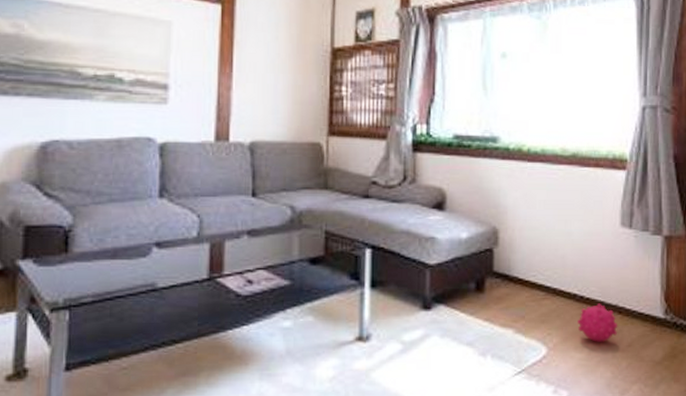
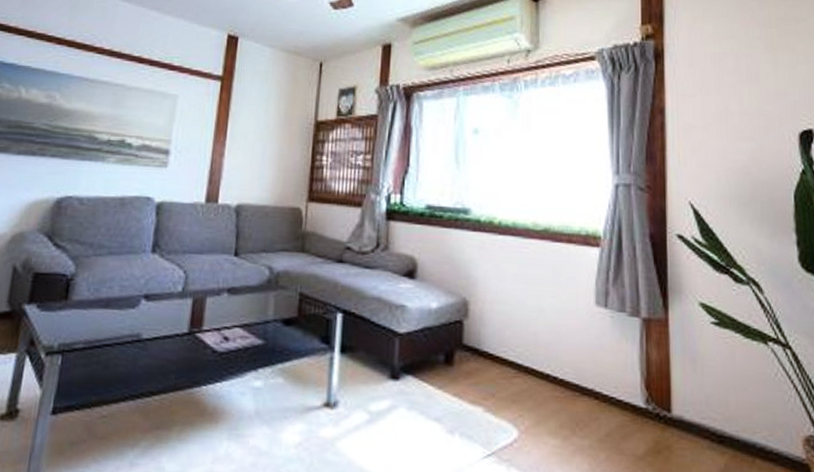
toy ball: present [577,303,618,343] -> none [551,386,595,430]

